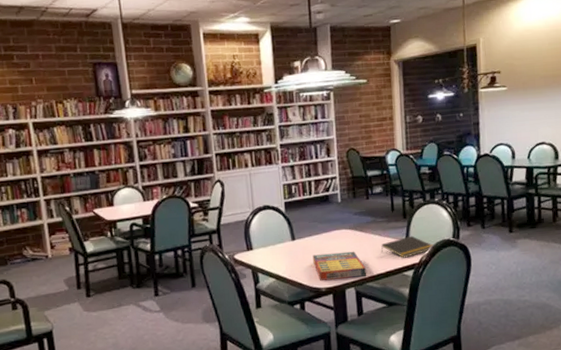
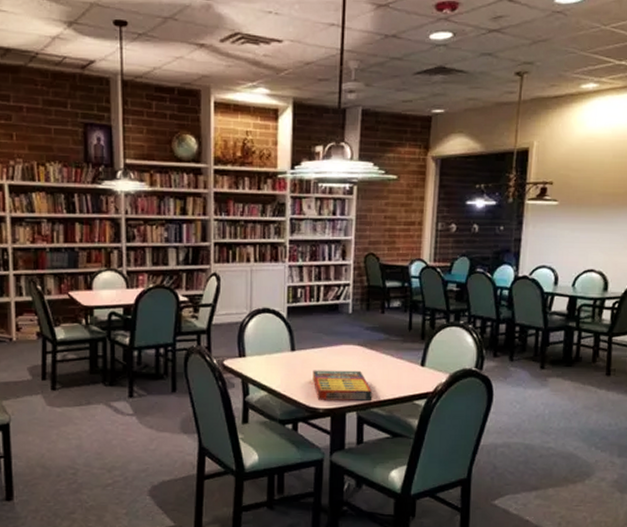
notepad: present [381,235,433,258] -> none [391,360,451,385]

